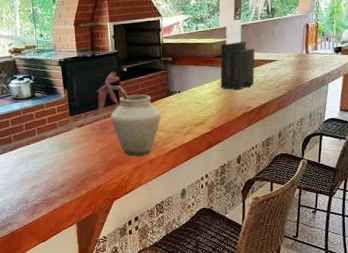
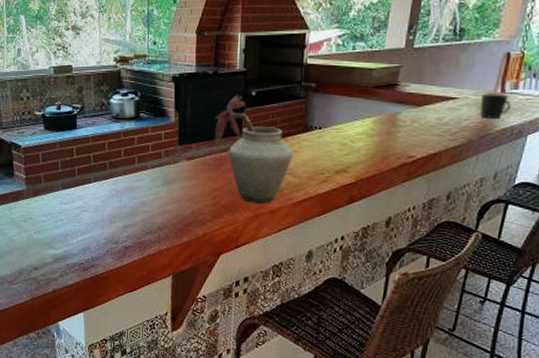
knife block: present [220,19,255,90] -> none [376,40,429,133]
cup: none [293,54,314,73] -> present [480,94,511,118]

